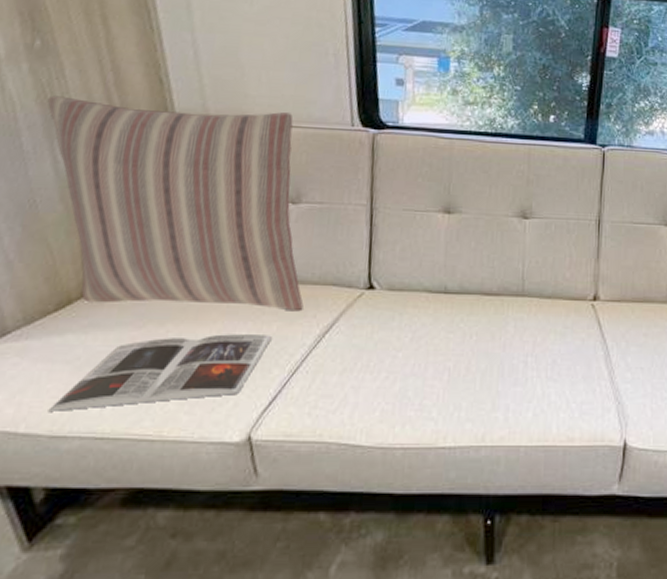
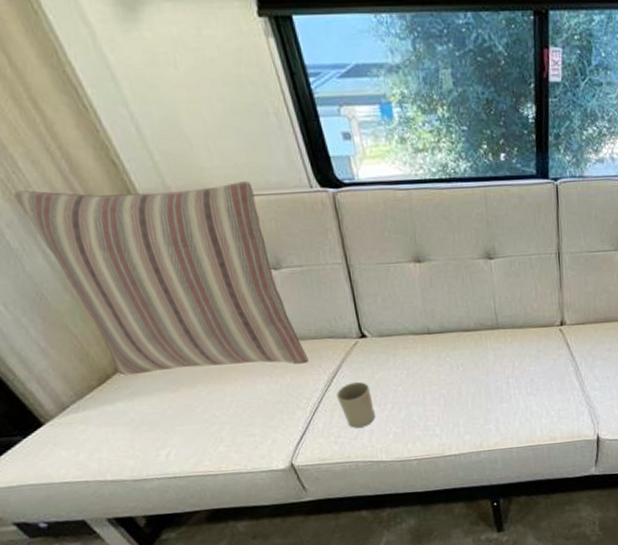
magazine: present [48,334,272,411] -> none [124,385,289,462]
mug: none [324,340,366,398] -> present [337,381,375,428]

